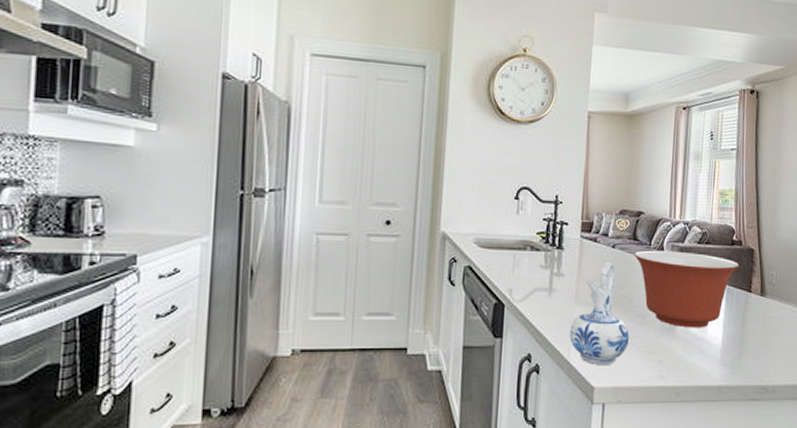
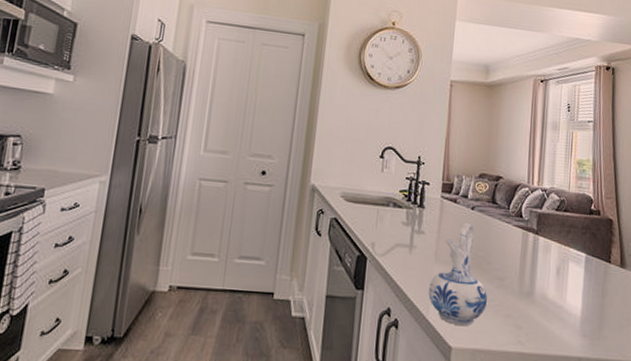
mixing bowl: present [634,250,740,328] -> none [493,214,598,296]

